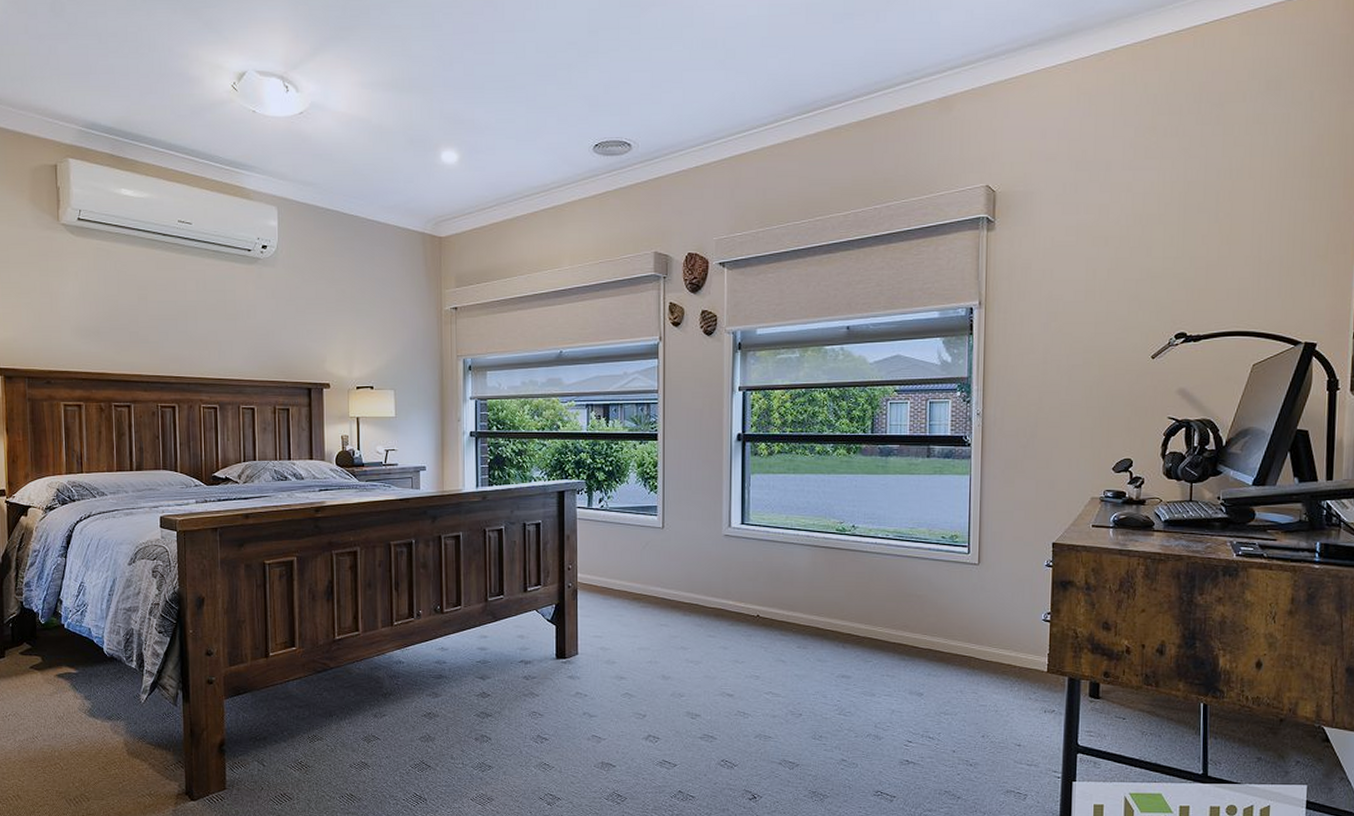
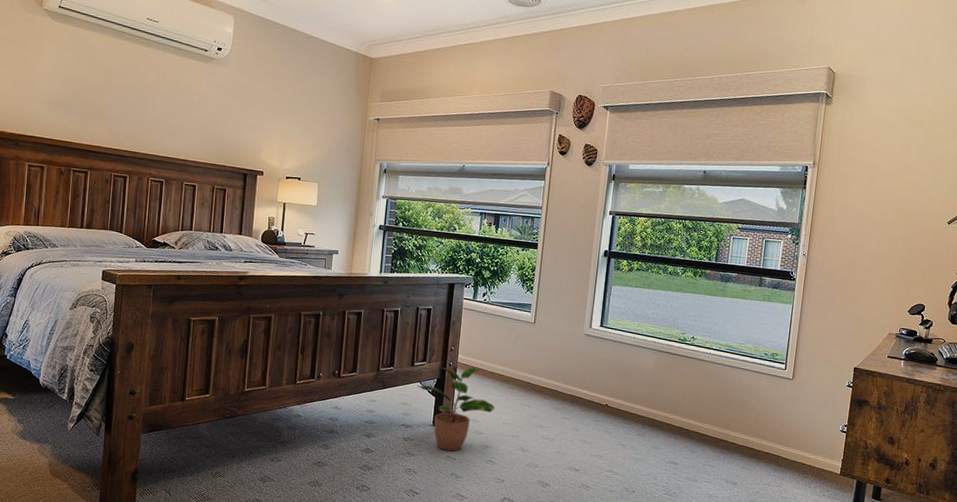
potted plant: none [534,587,626,687] -> present [418,367,495,452]

